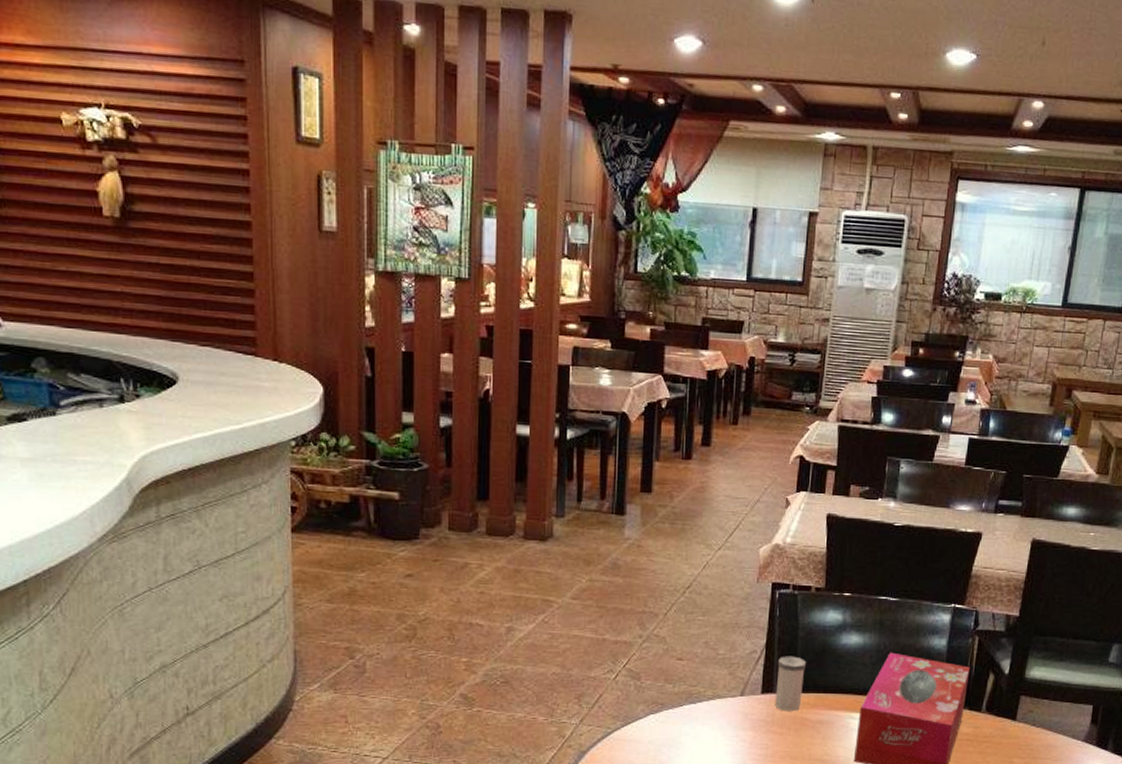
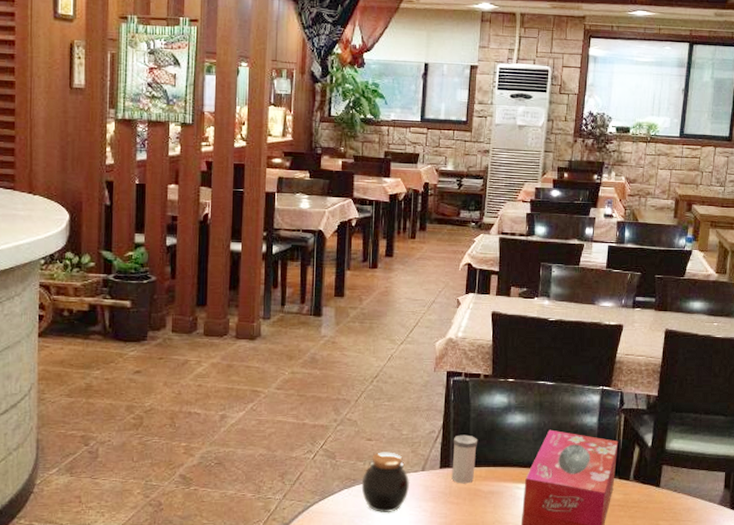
jar: none [670,673,727,743] -> present [361,452,410,513]

